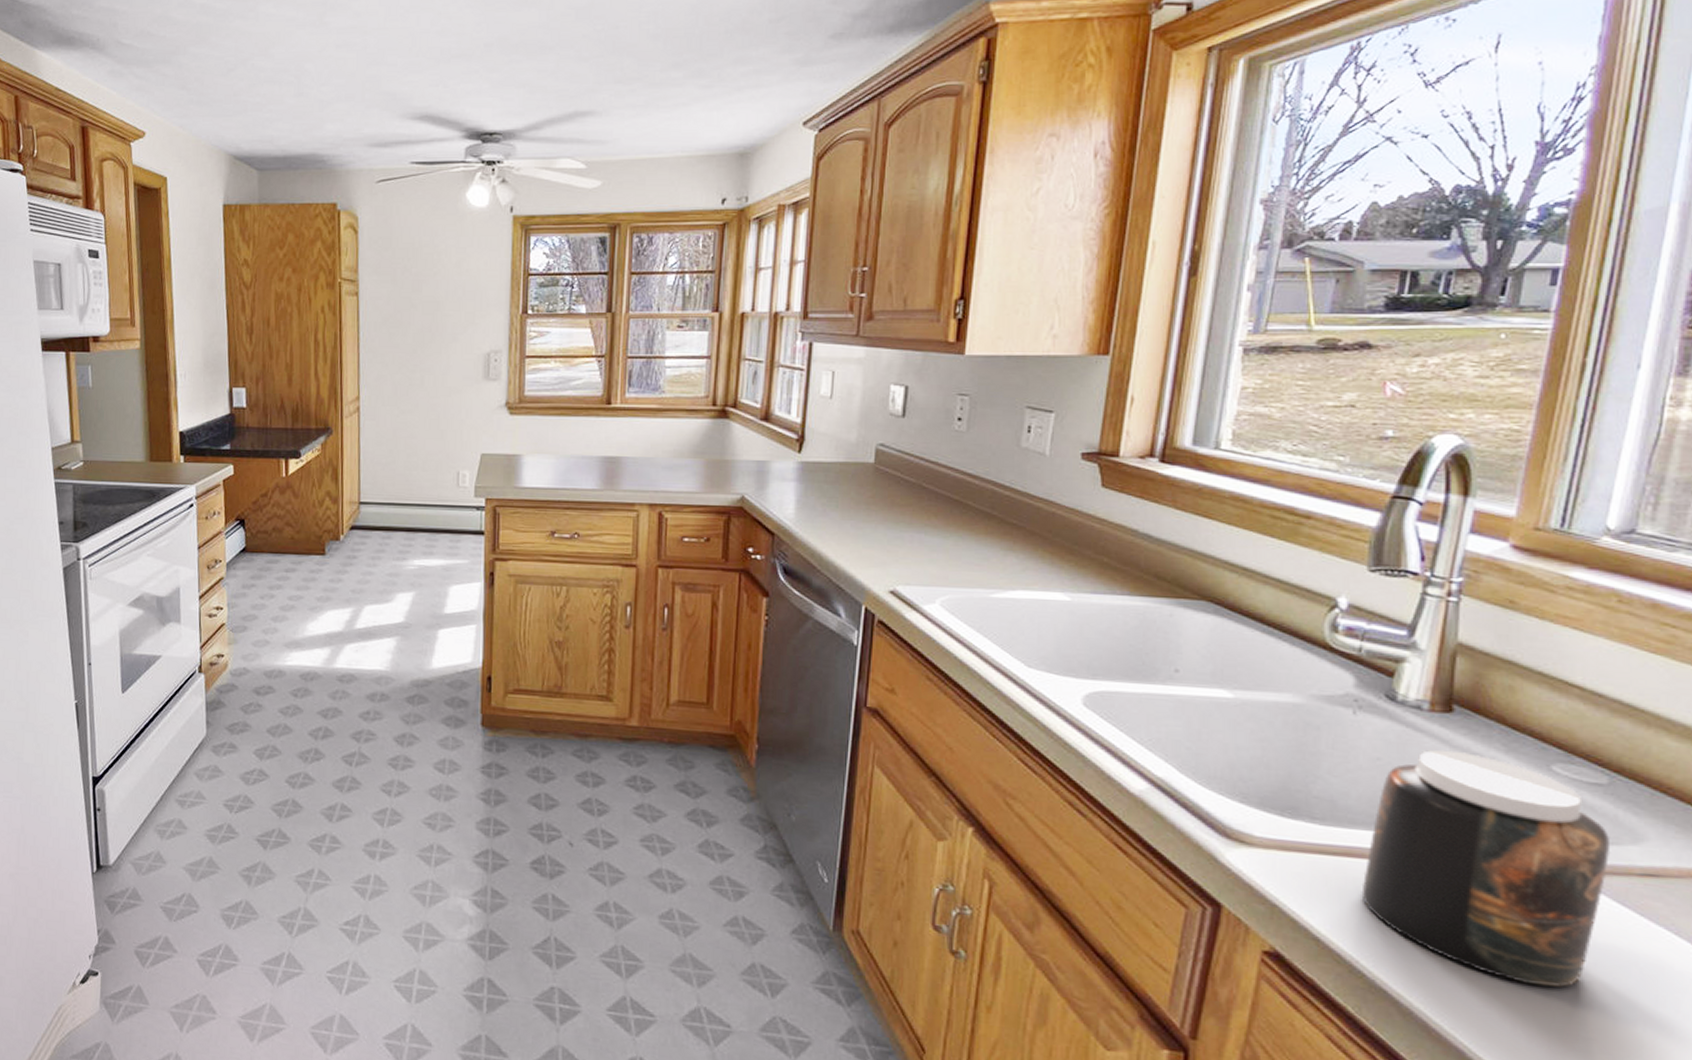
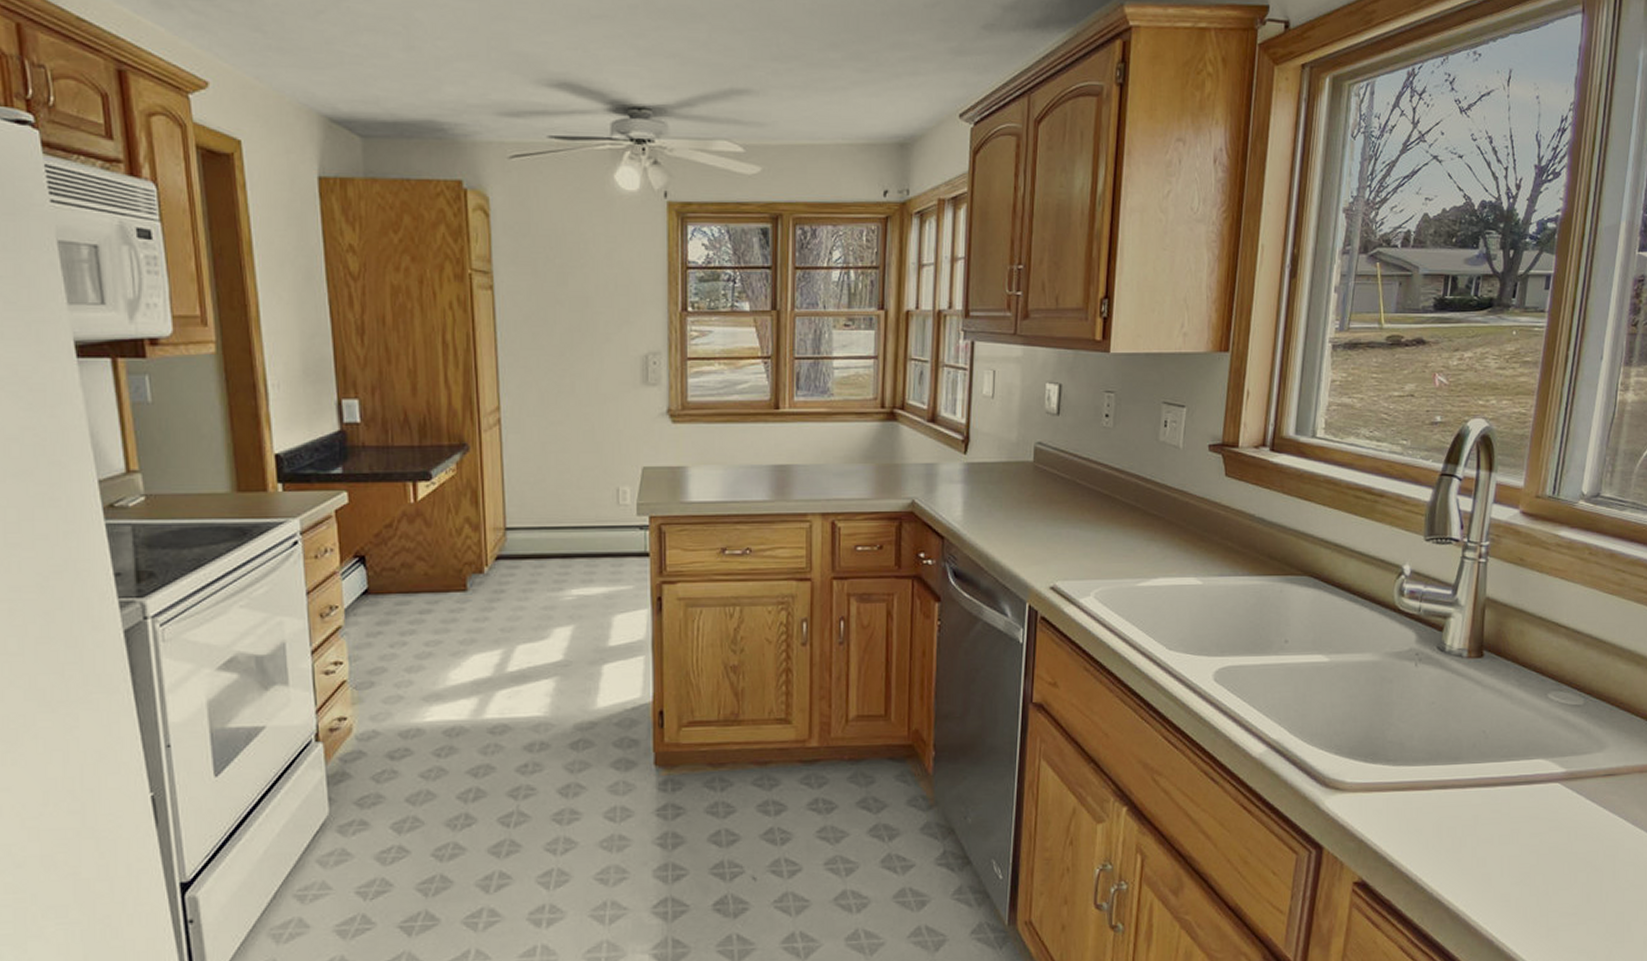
jar: present [1361,749,1609,988] -> none [1422,689,1584,877]

